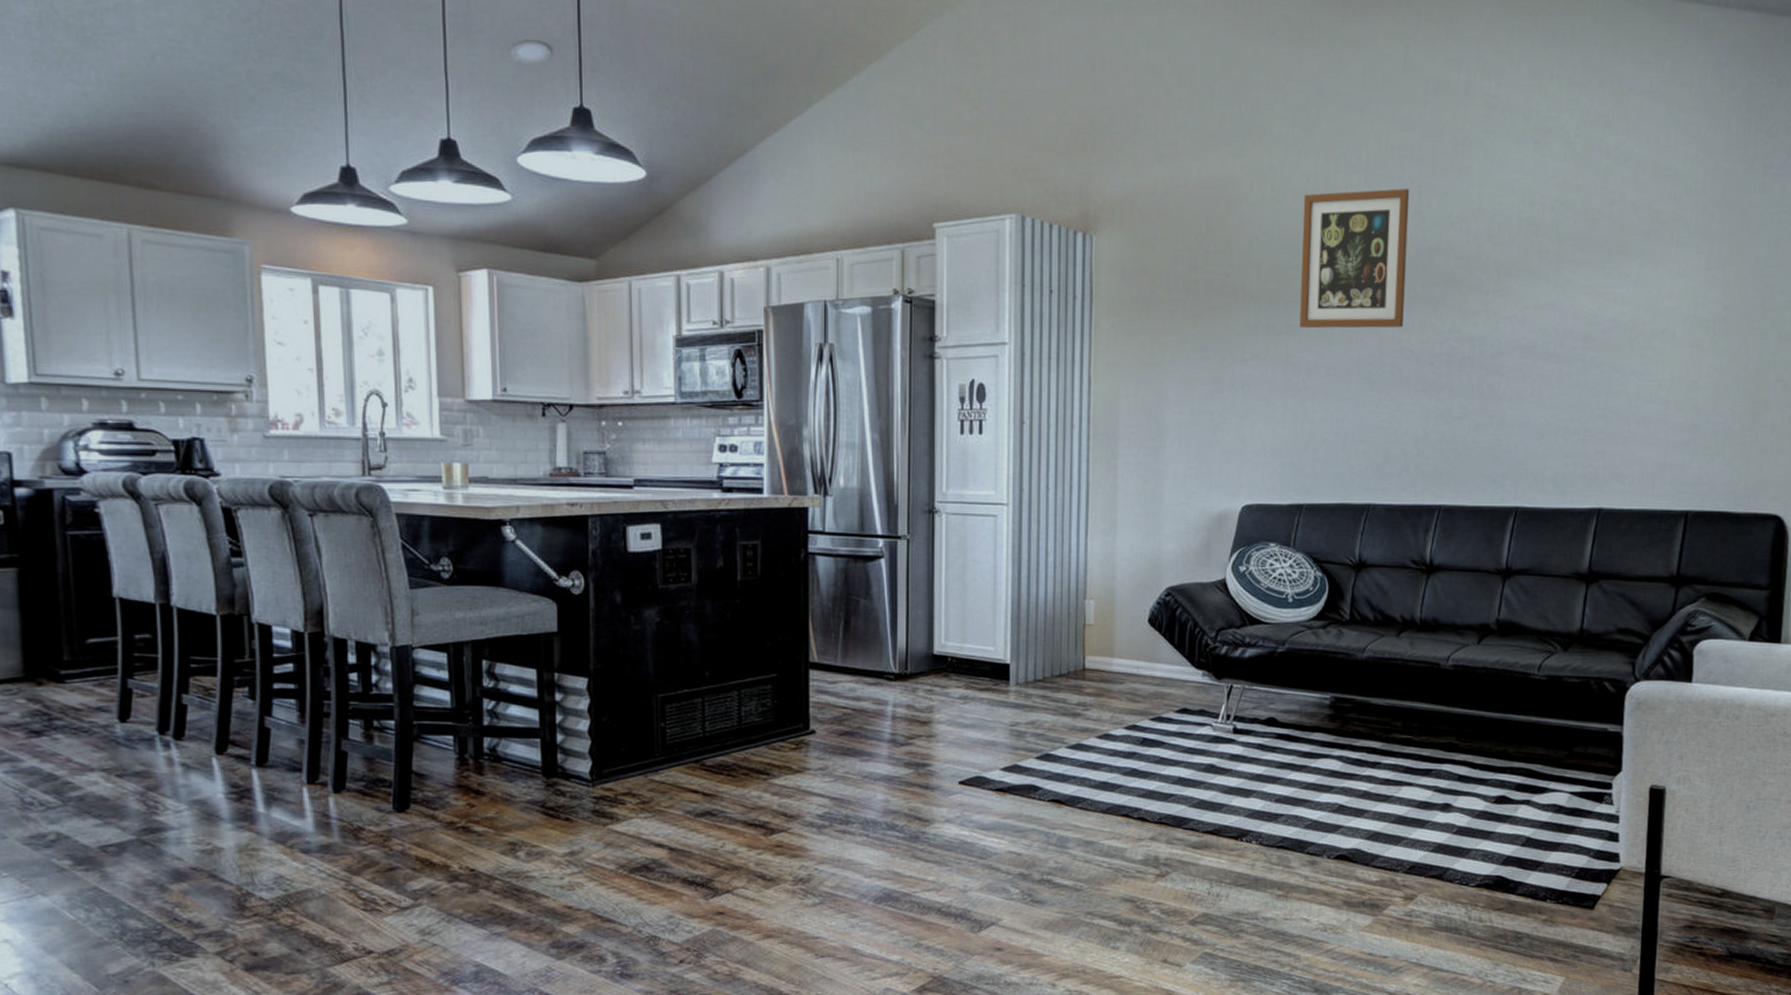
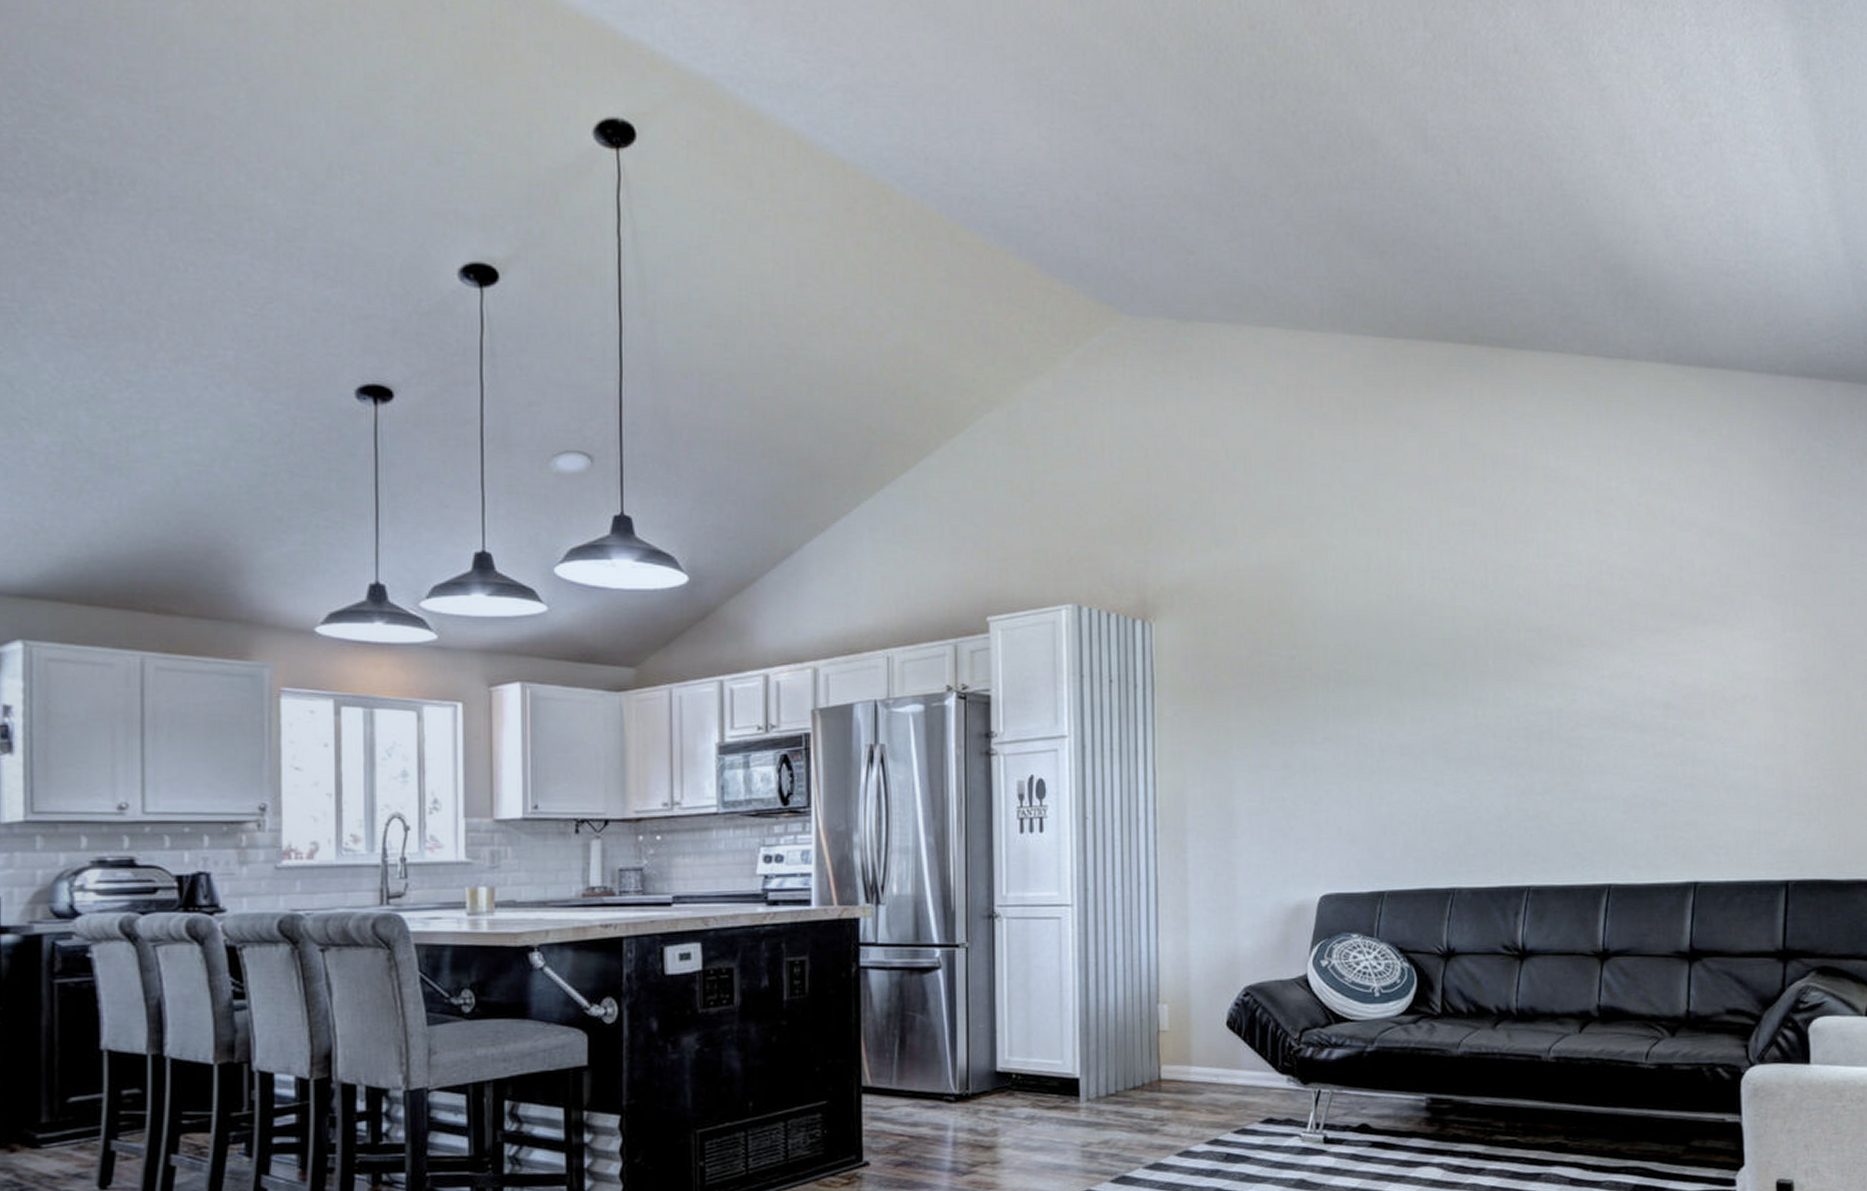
wall art: present [1299,188,1410,329] -> none [1367,563,1477,708]

